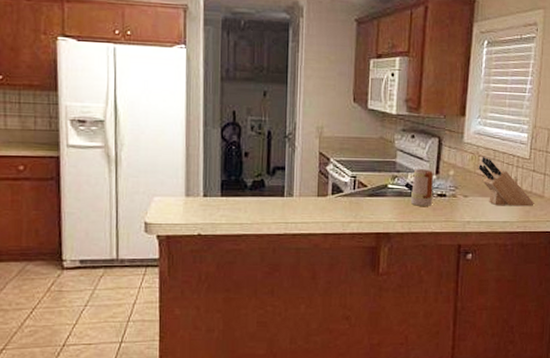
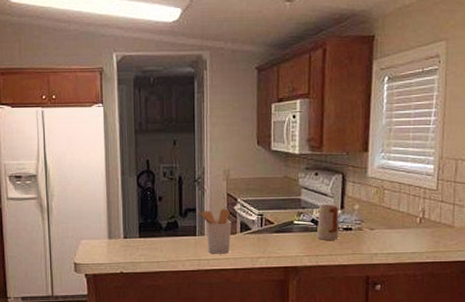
utensil holder: none [285,168,323,217] -> present [196,208,232,254]
knife block: present [478,156,534,207] -> none [383,189,444,237]

